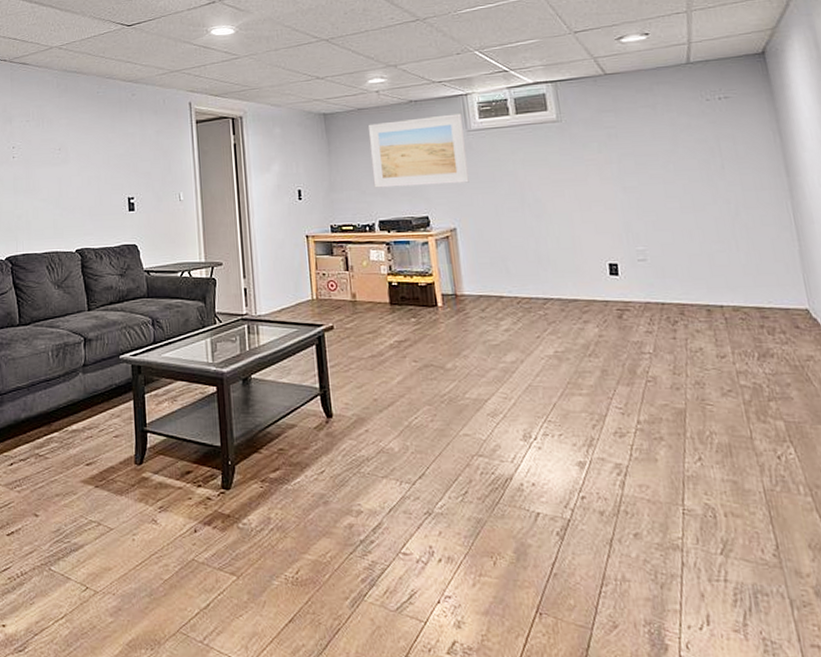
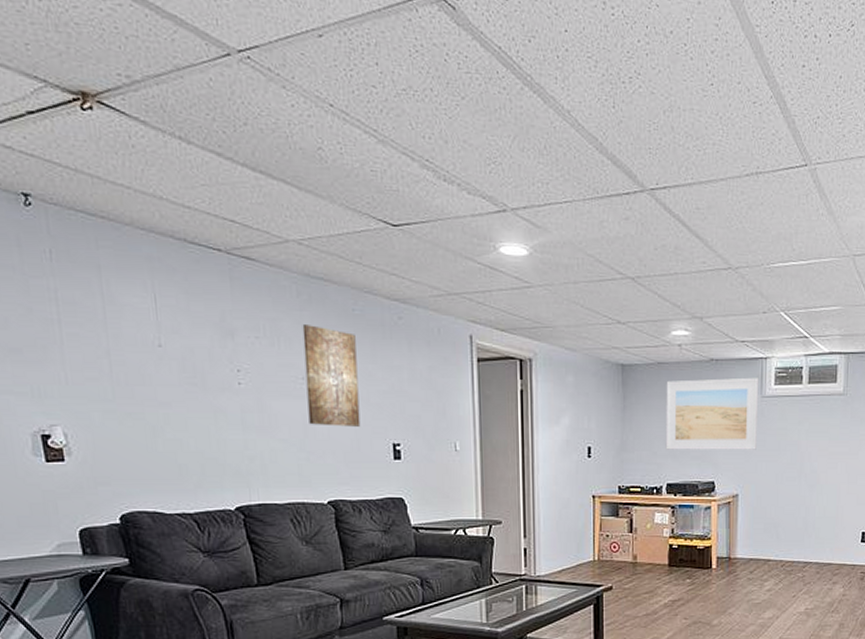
wall art: none [60,107,102,186] -> present [302,325,361,427]

